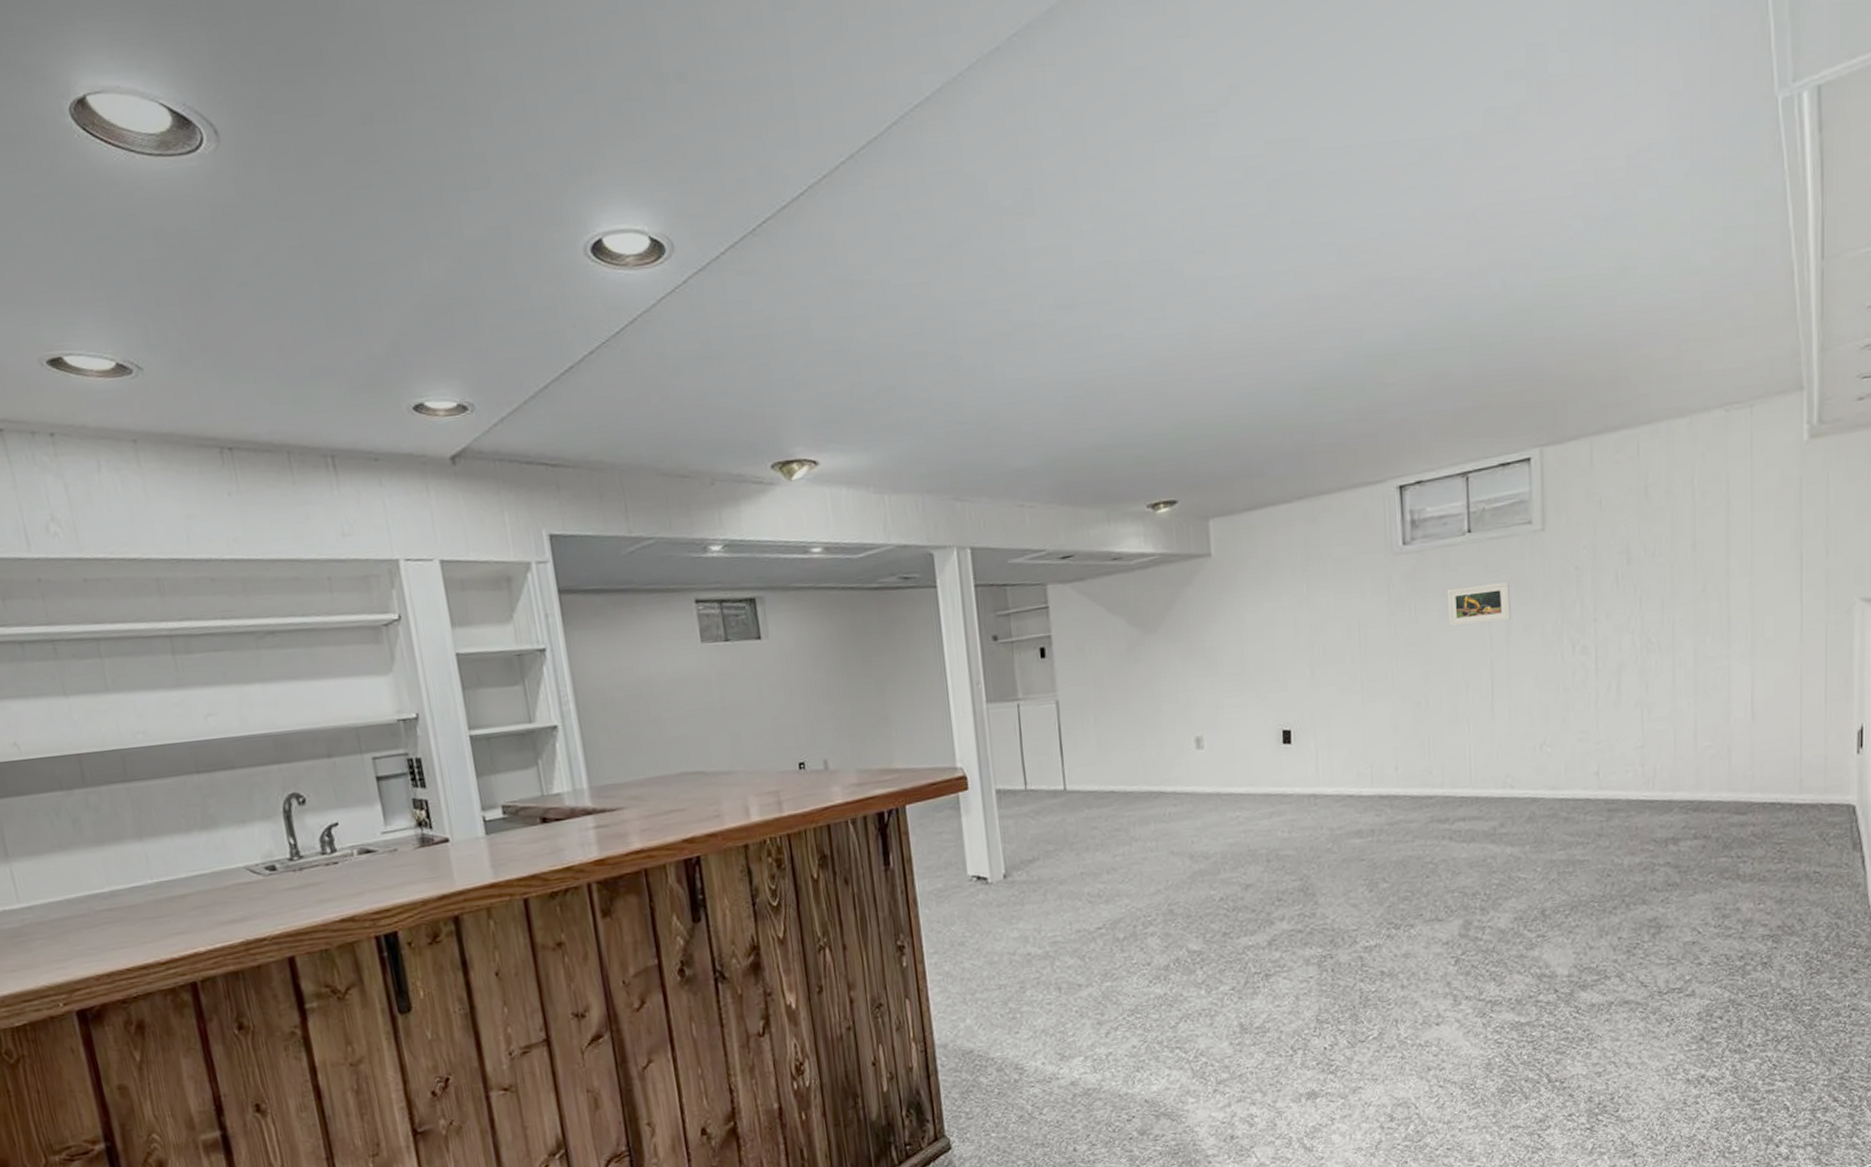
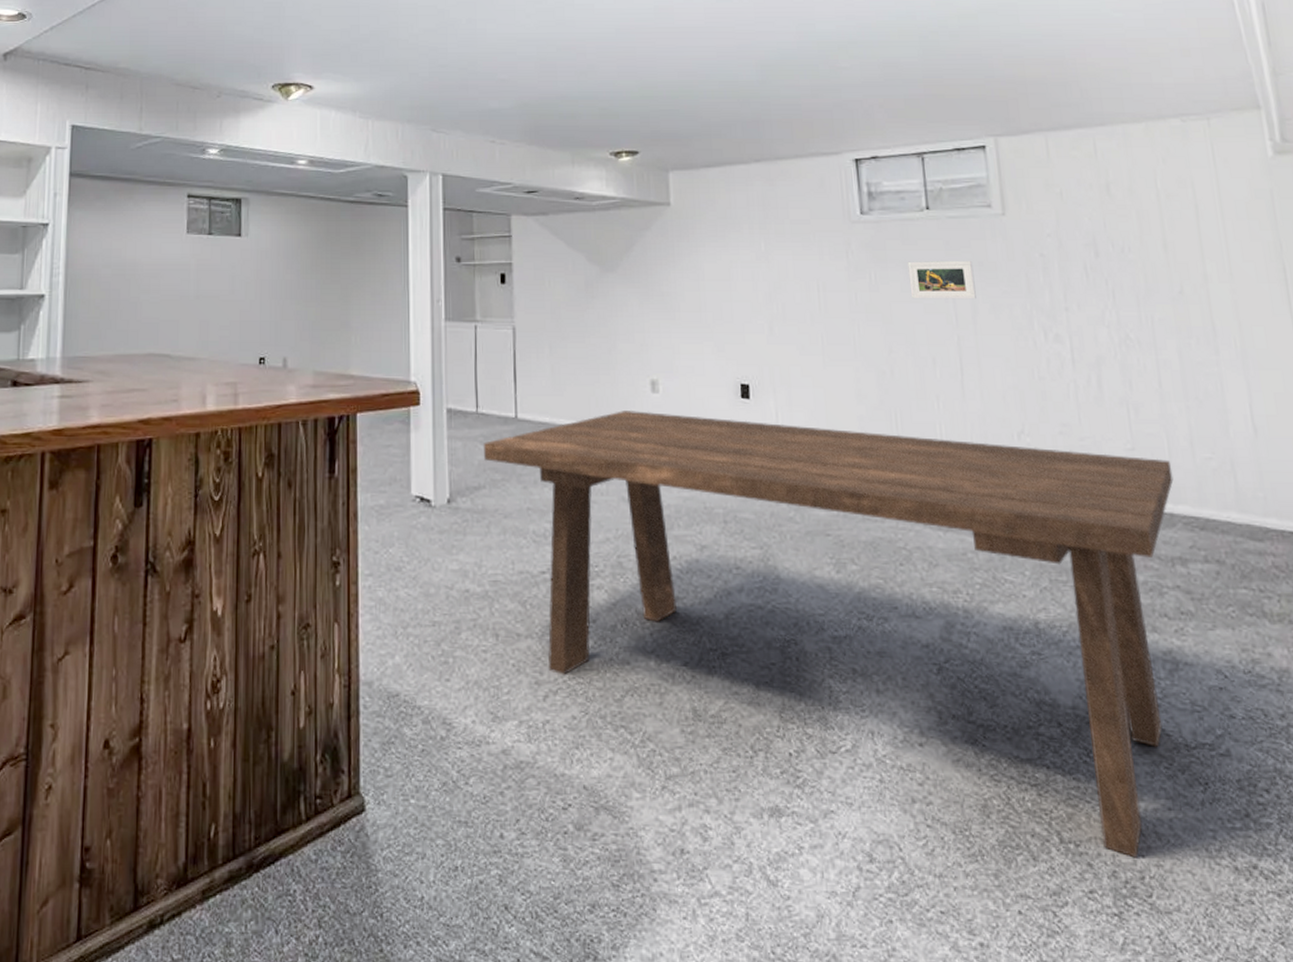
dining table: none [1035,752,1675,1085] -> present [484,411,1174,858]

